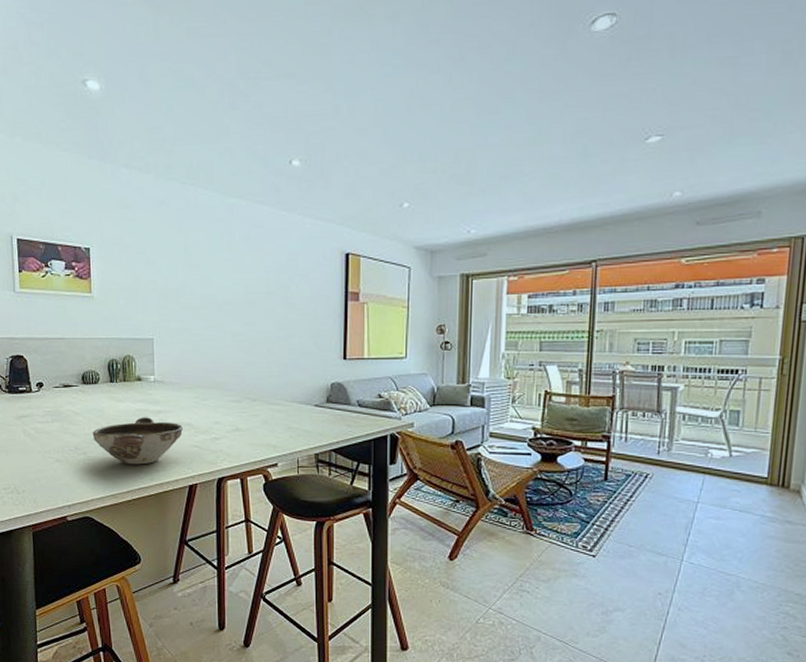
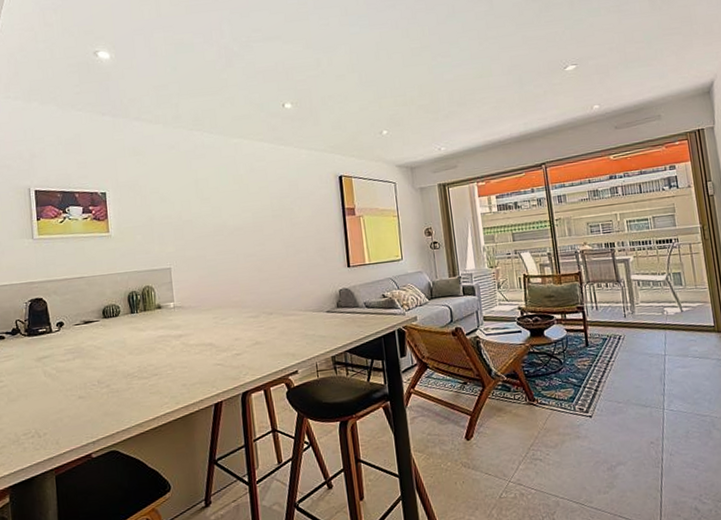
bowl: present [92,417,183,465] -> none [115,342,205,392]

